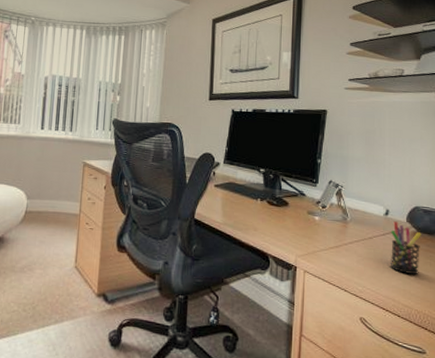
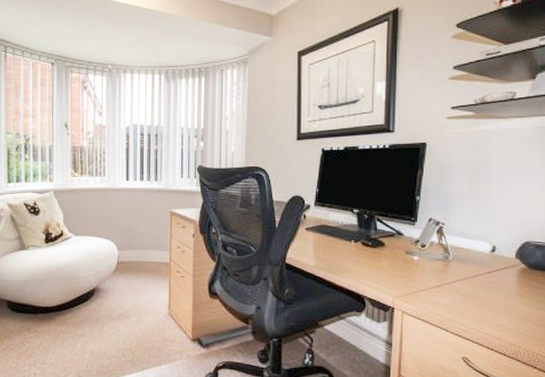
pen holder: present [390,221,421,274] -> none [496,258,532,312]

